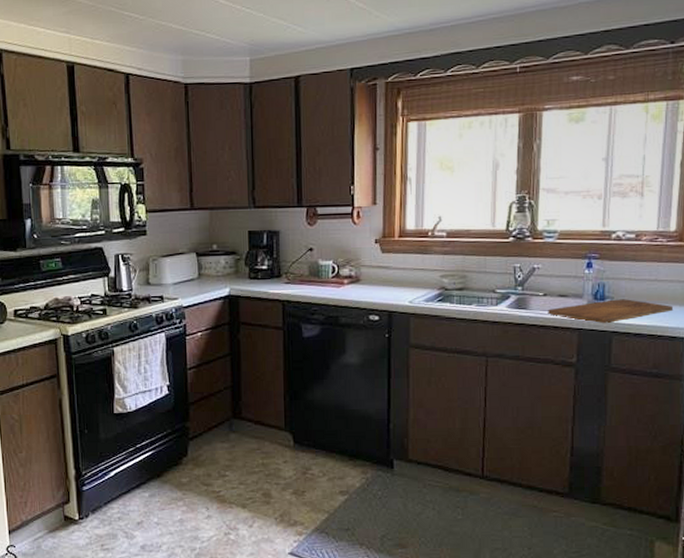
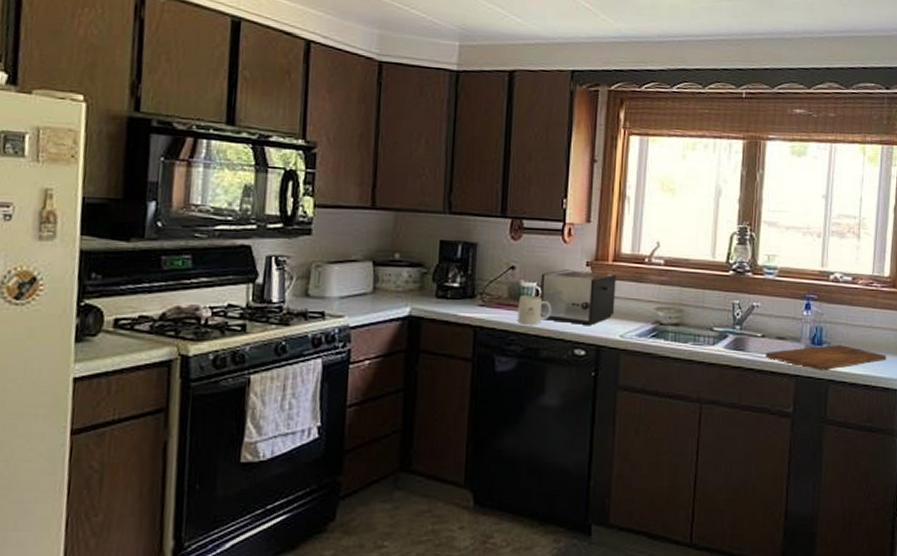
mug: none [317,271,347,298] -> present [517,294,552,326]
toaster: none [336,247,403,294] -> present [540,269,616,325]

